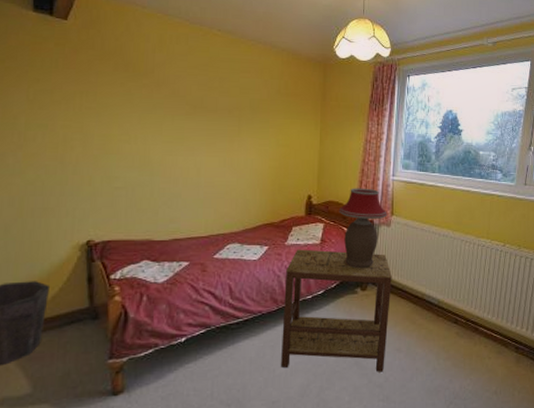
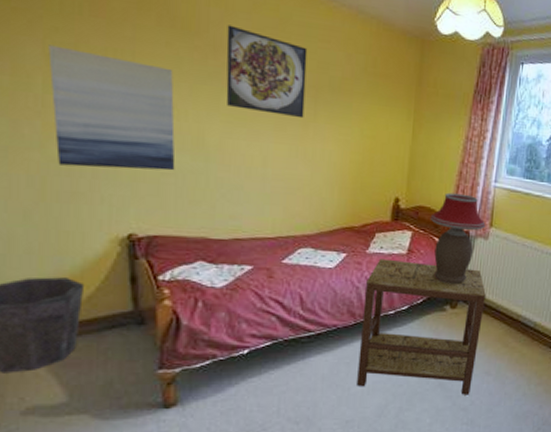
wall art: none [31,92,127,187] -> present [48,44,176,171]
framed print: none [167,66,232,135] -> present [226,25,308,119]

